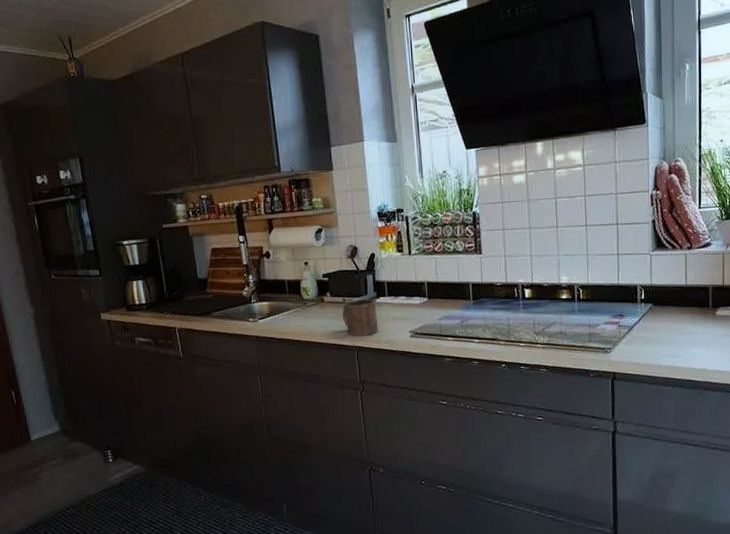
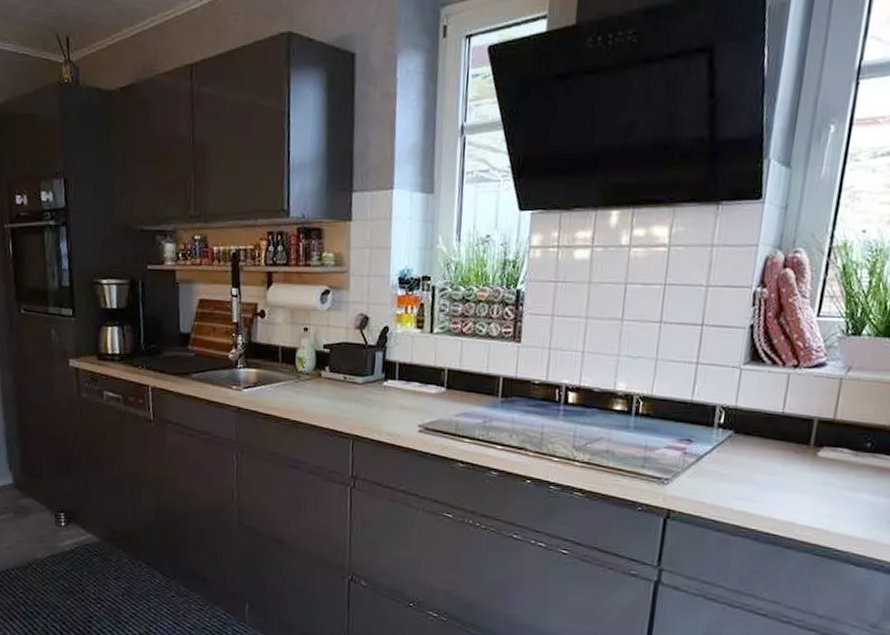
mug: present [342,299,379,336] -> none [341,379,383,424]

